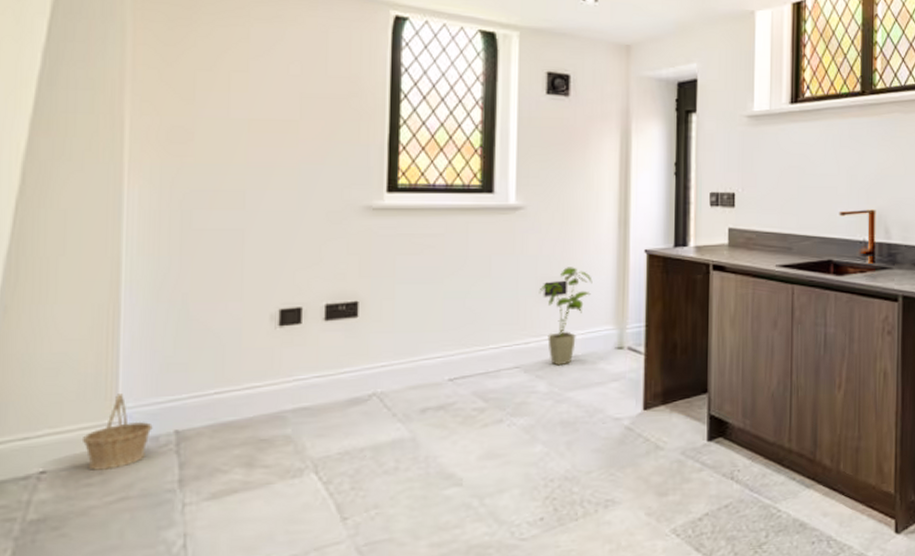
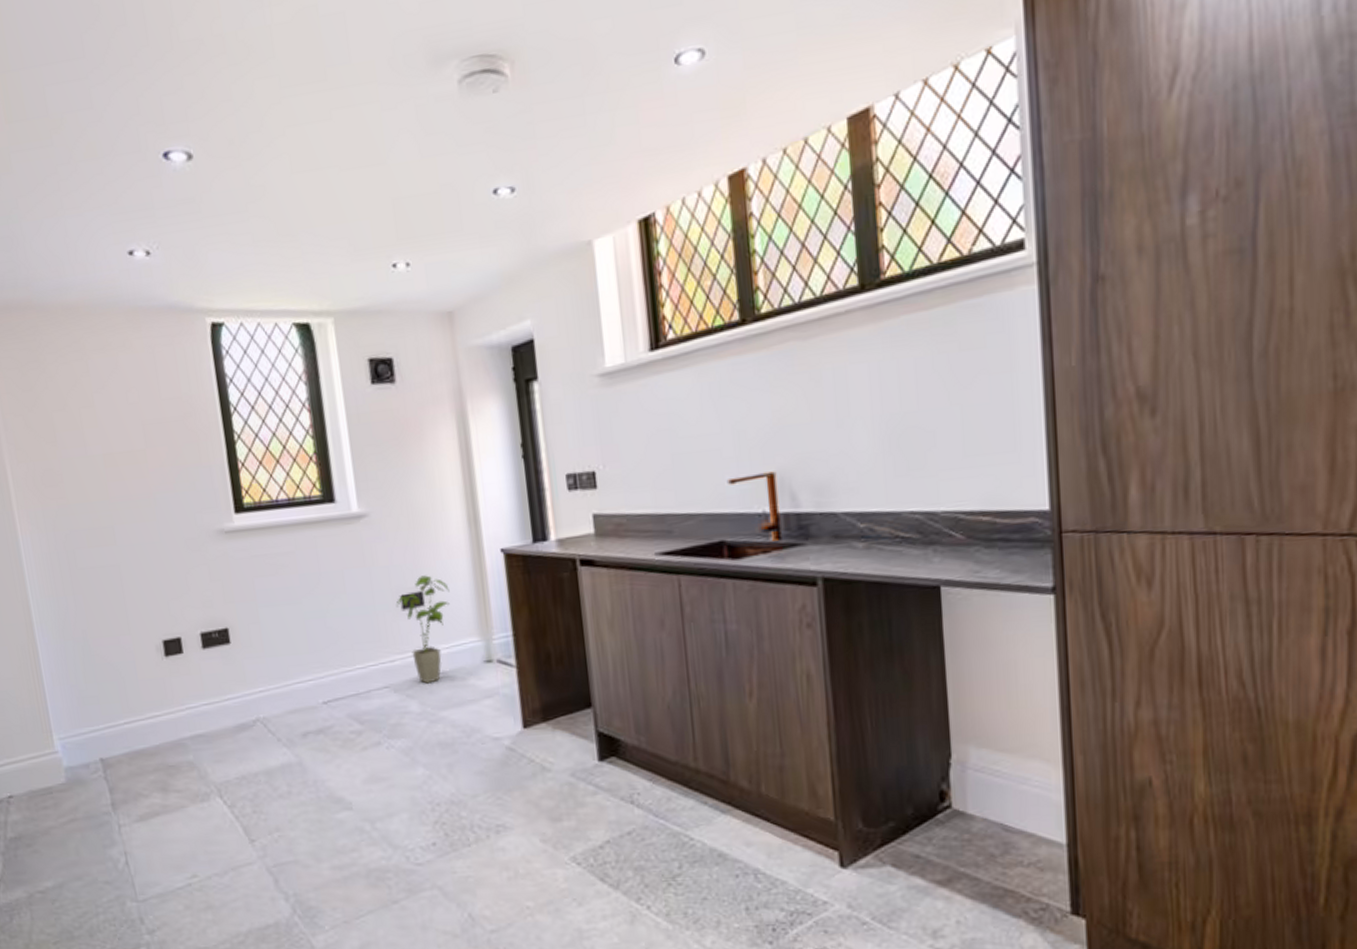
basket: present [81,394,153,470] -> none [32,726,83,795]

